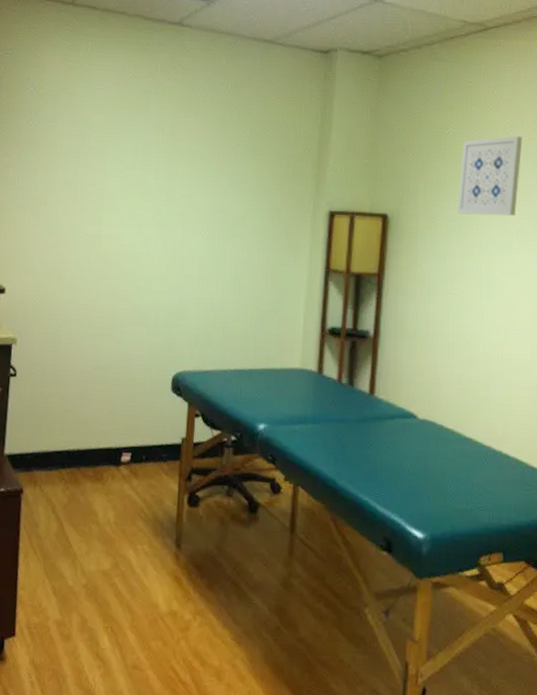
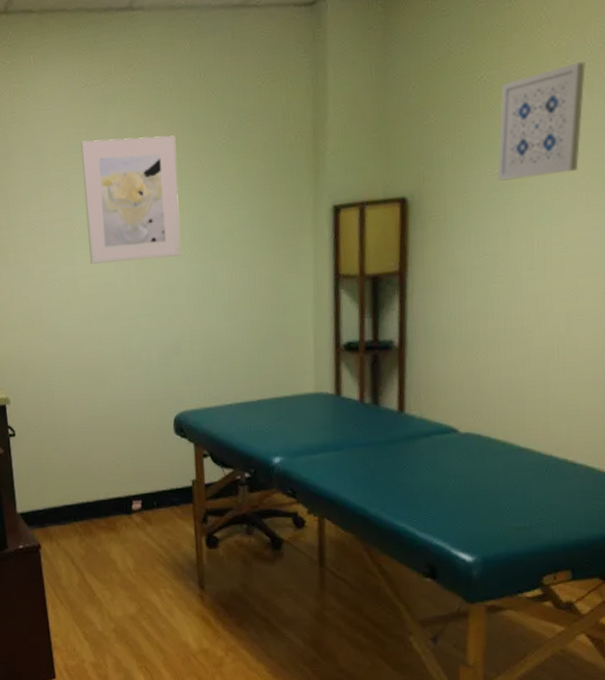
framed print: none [115,120,205,231] -> present [81,135,181,264]

